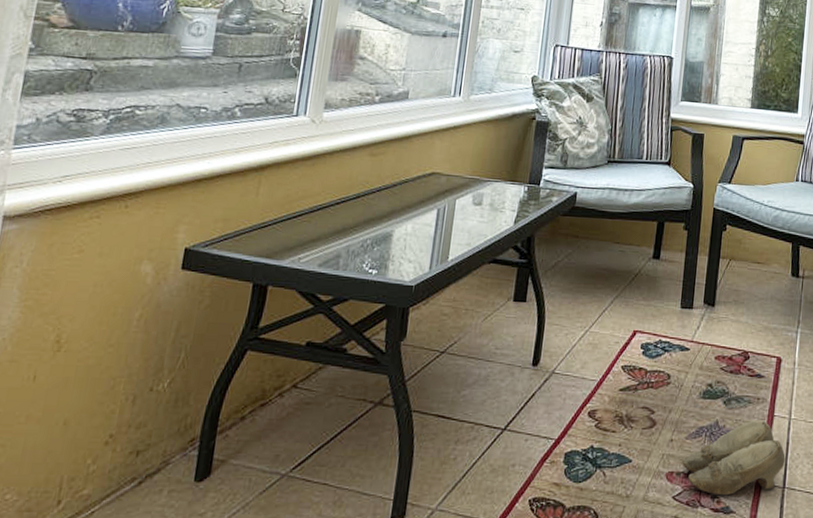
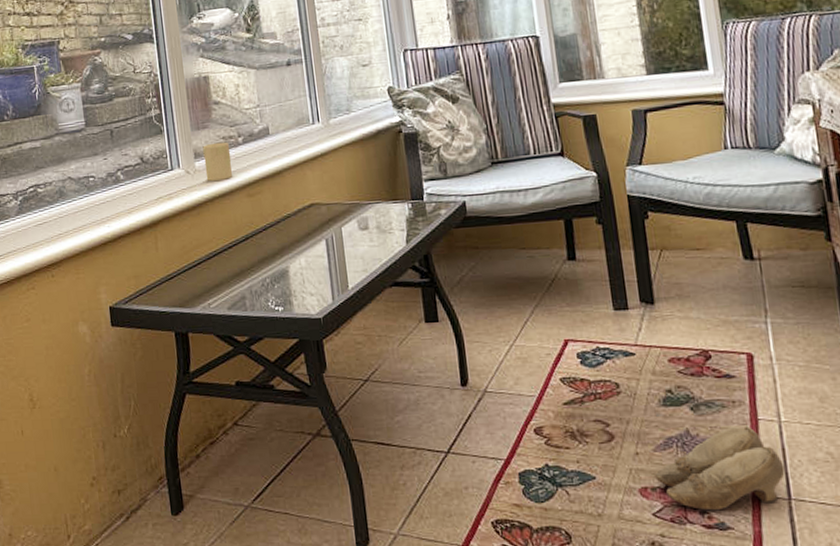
candle: none [331,96,365,136] -> present [202,142,232,182]

